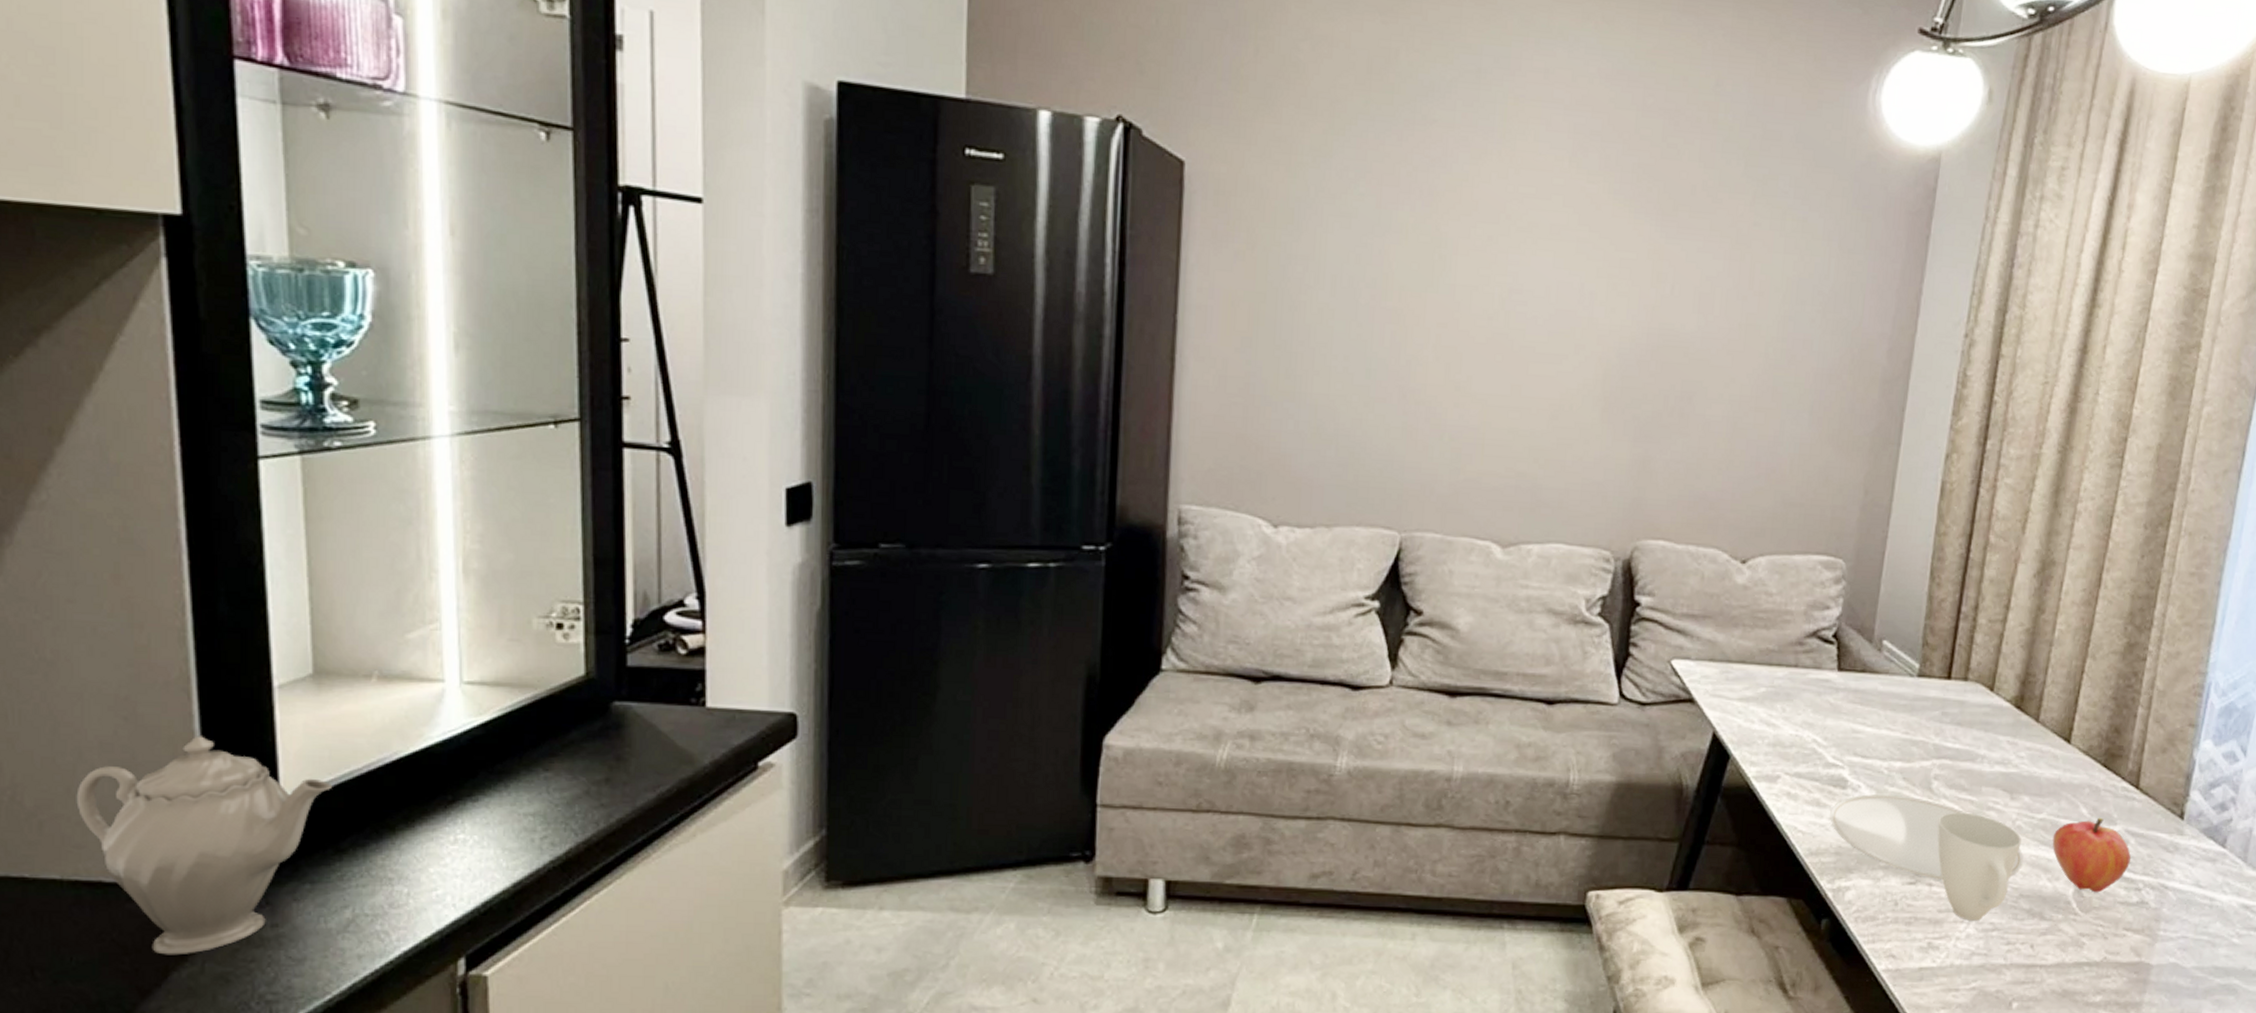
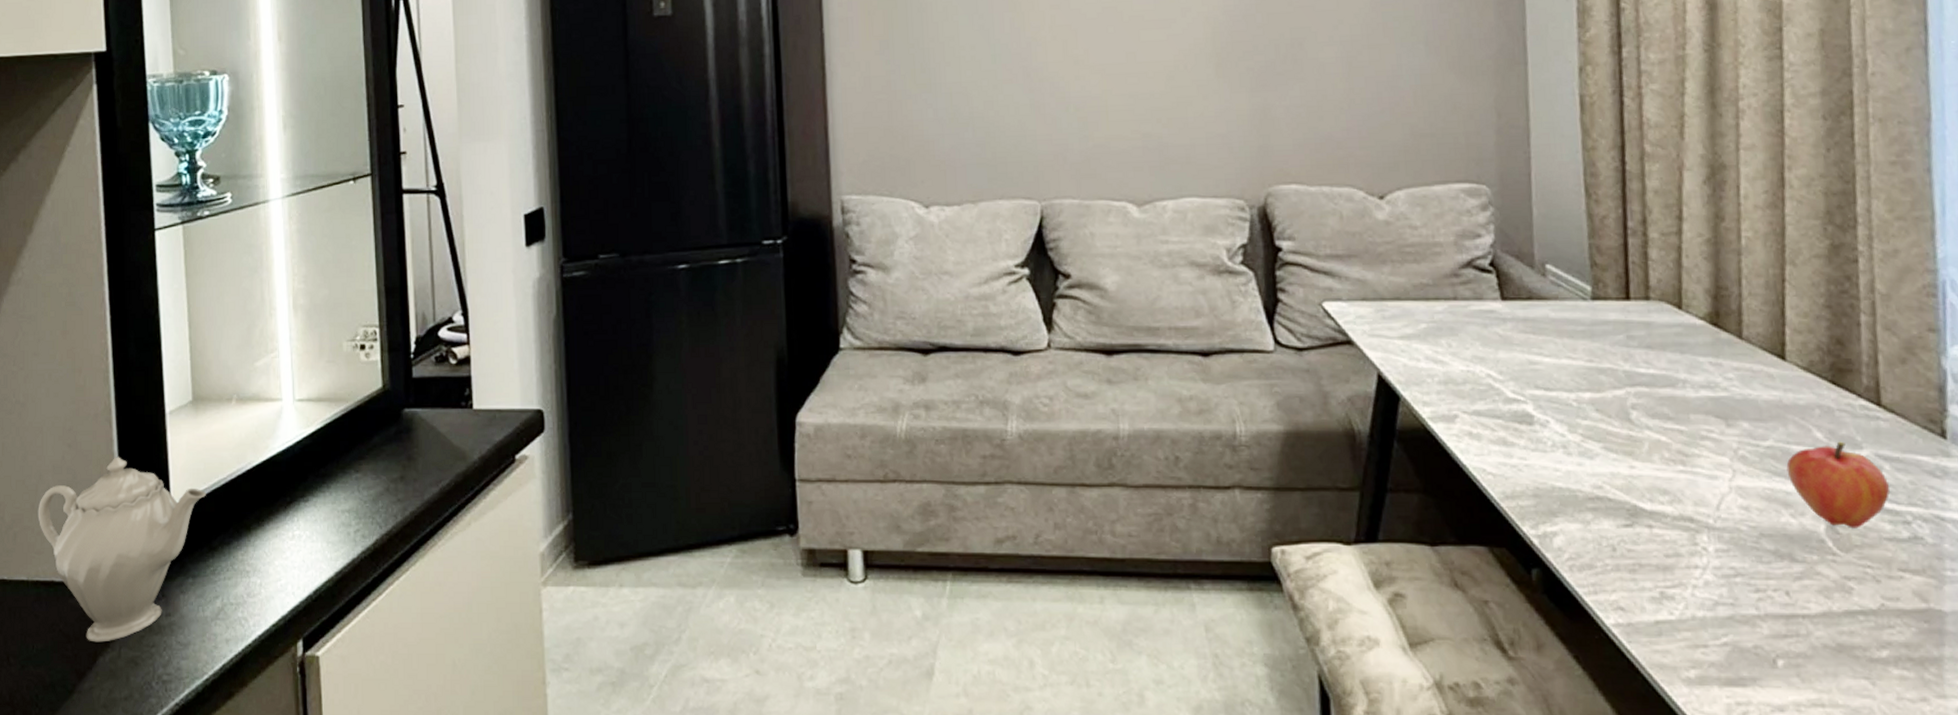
plate: present [1830,794,2024,880] -> none [1520,429,1758,521]
mug: present [1937,812,2022,921] -> none [1645,443,1750,566]

